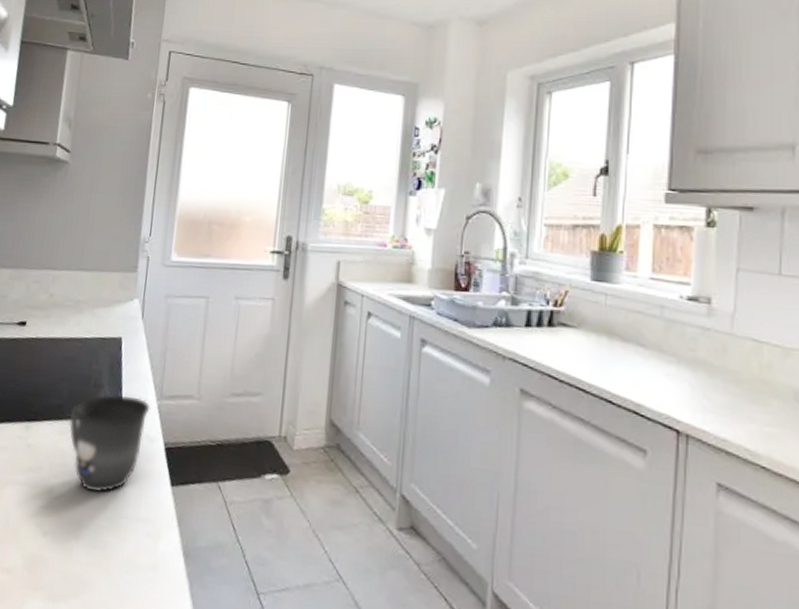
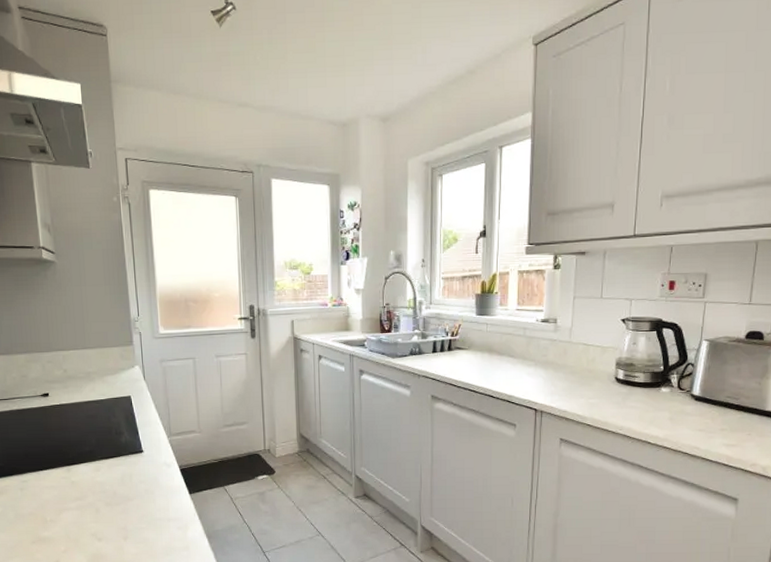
mug: present [68,394,151,493] -> none [100,437,164,507]

